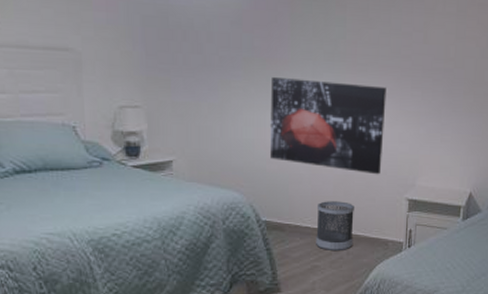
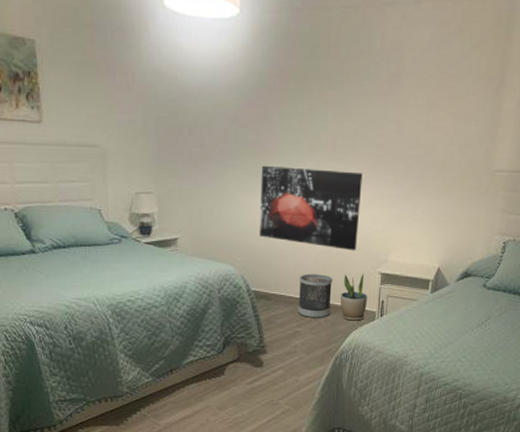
potted plant: none [363,199,393,253] -> present [340,273,367,321]

